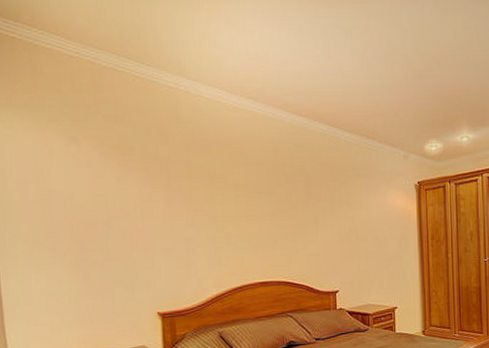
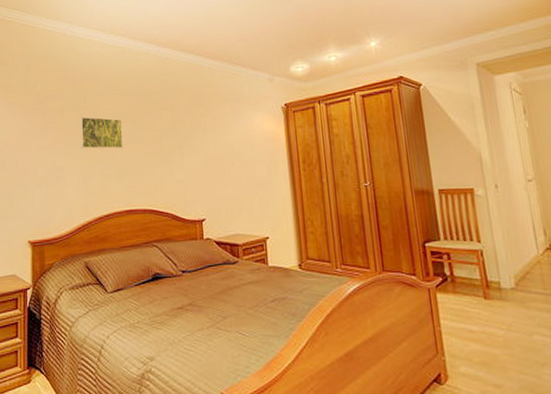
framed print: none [209,185,257,221] -> present [80,116,123,149]

